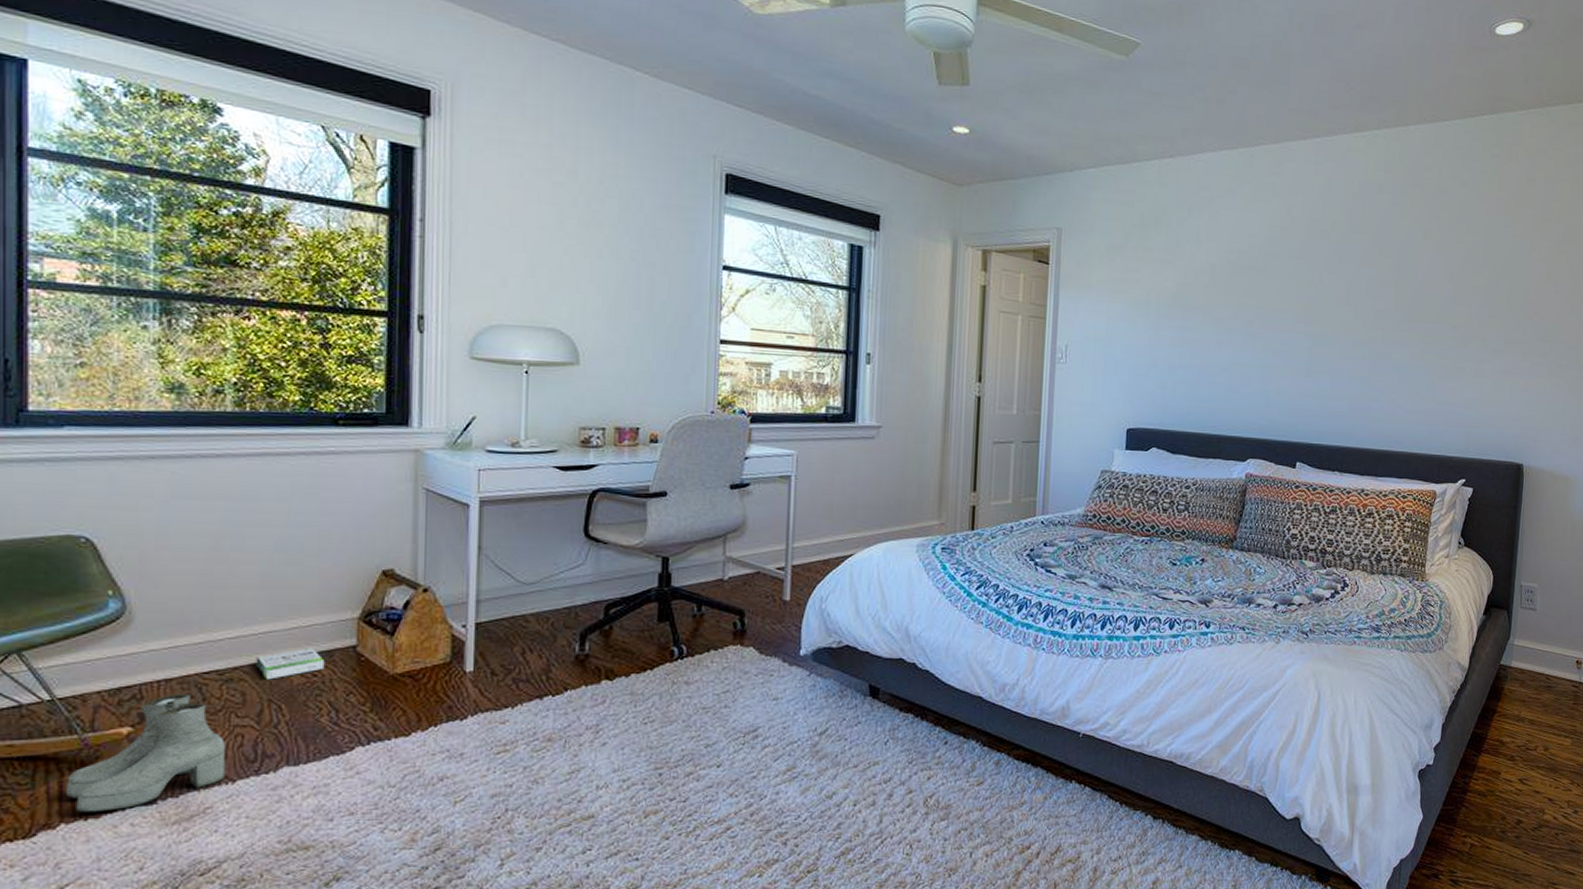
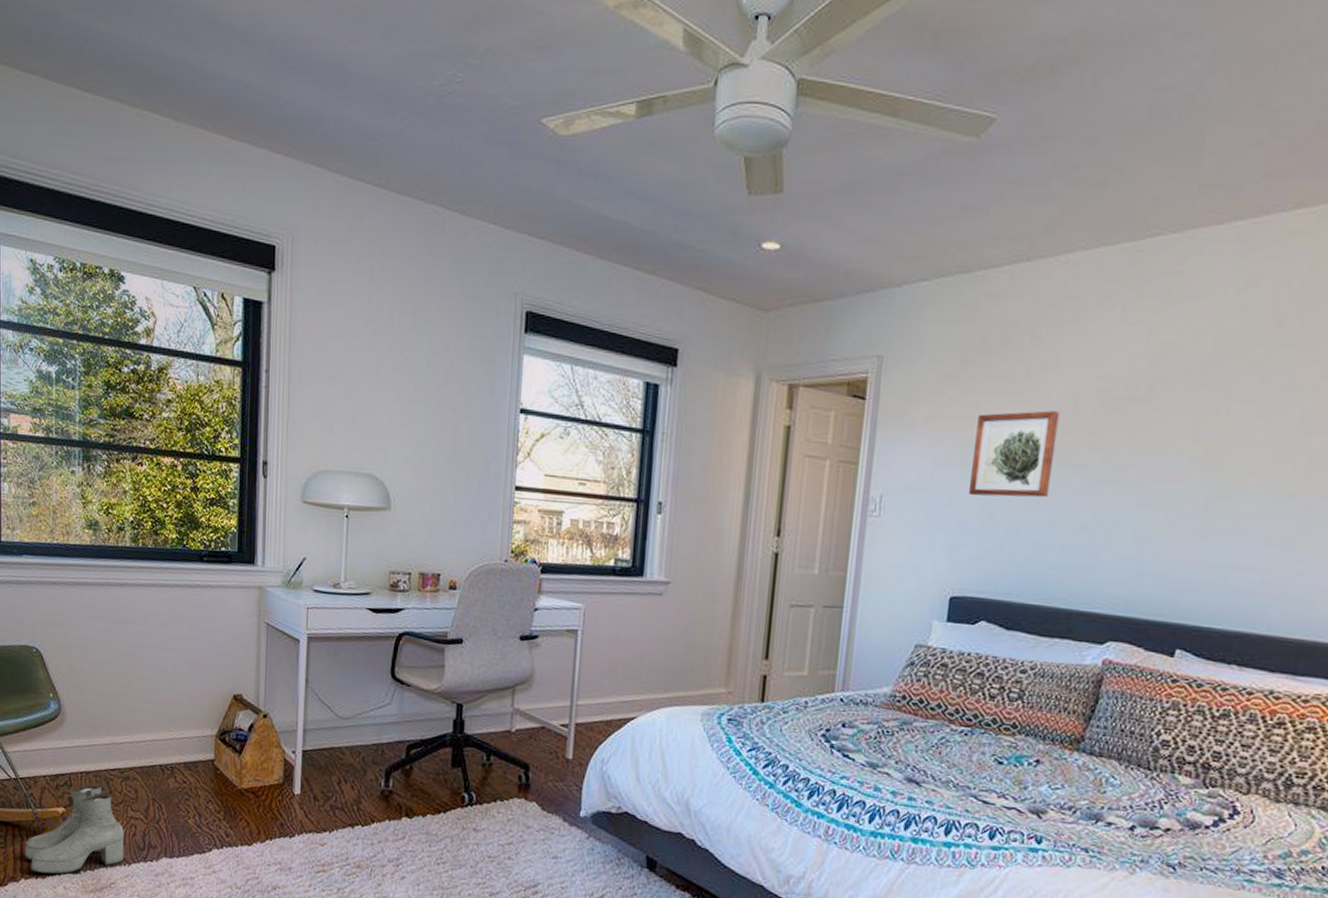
box: present [256,647,325,680] -> none [145,757,192,782]
wall art: none [1137,276,1202,346] -> present [969,411,1060,498]

